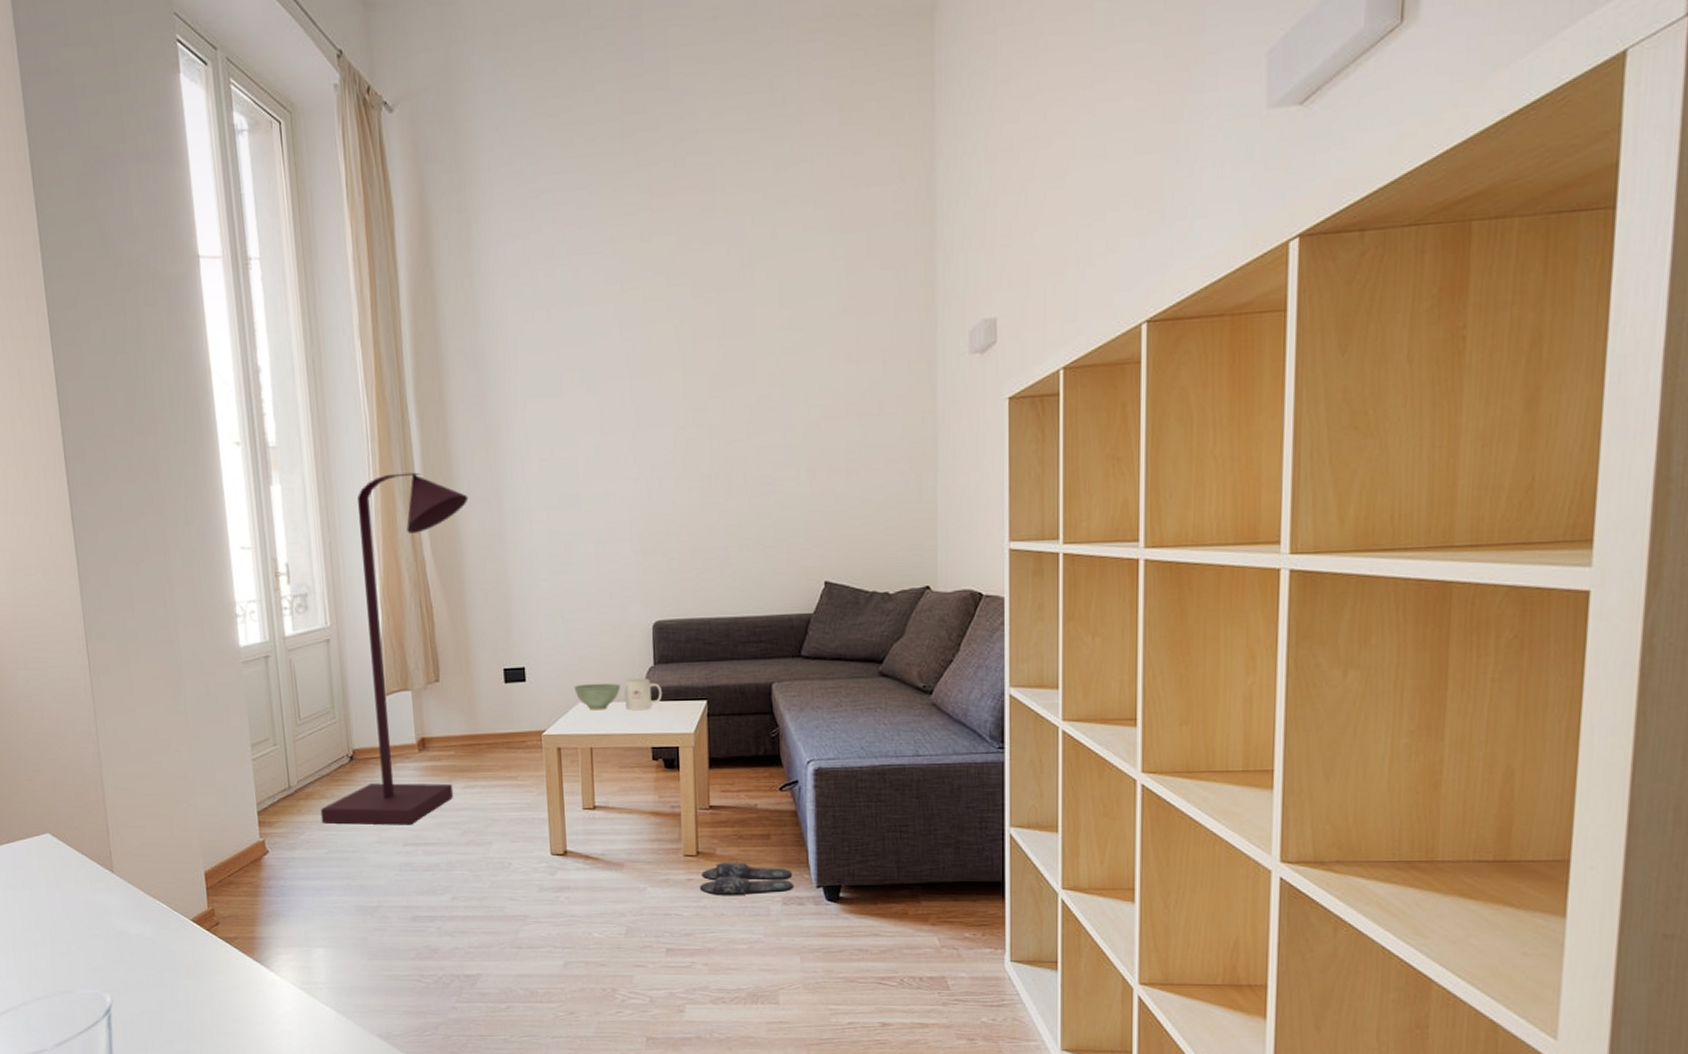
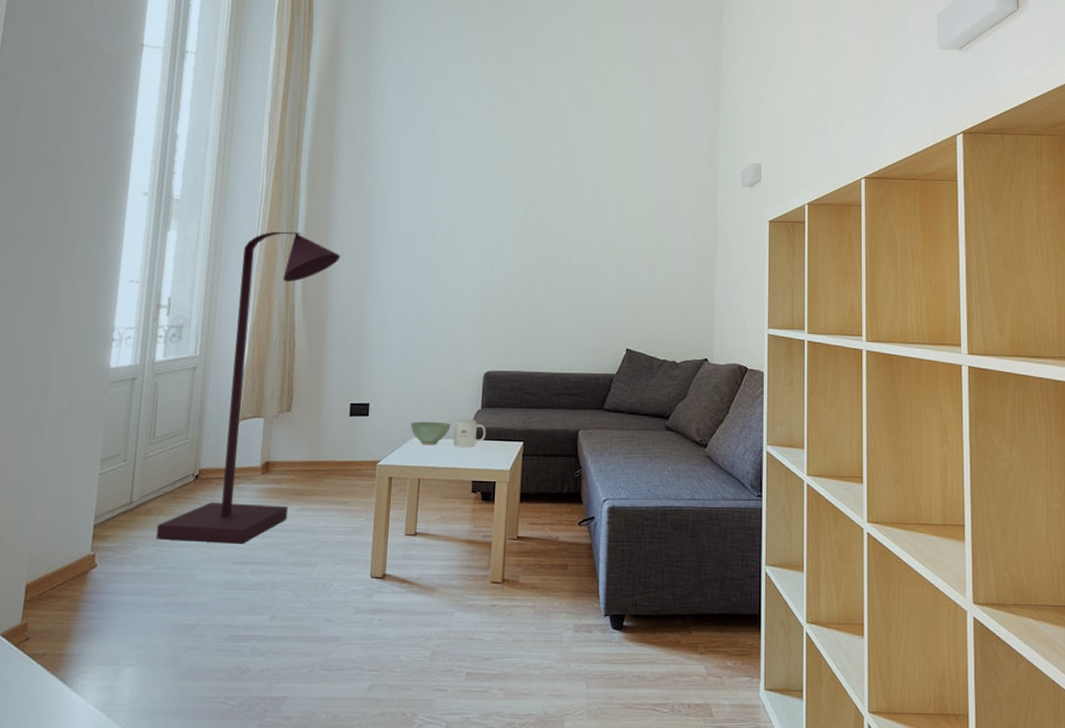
slippers: present [699,861,793,896] -> none [502,589,584,623]

